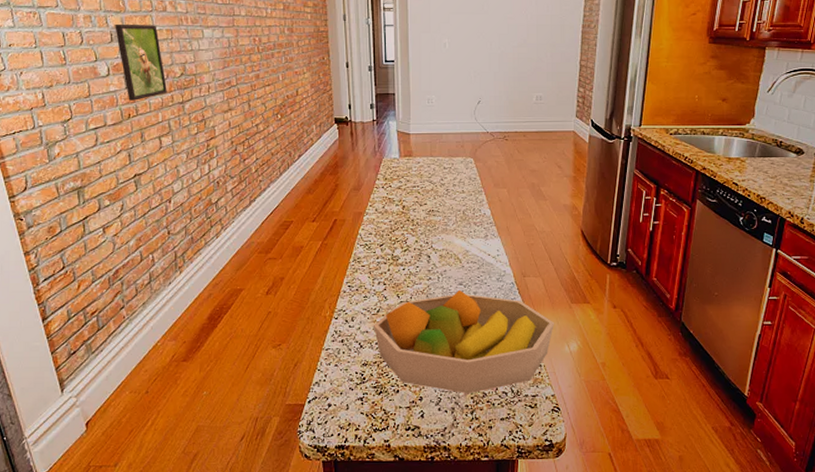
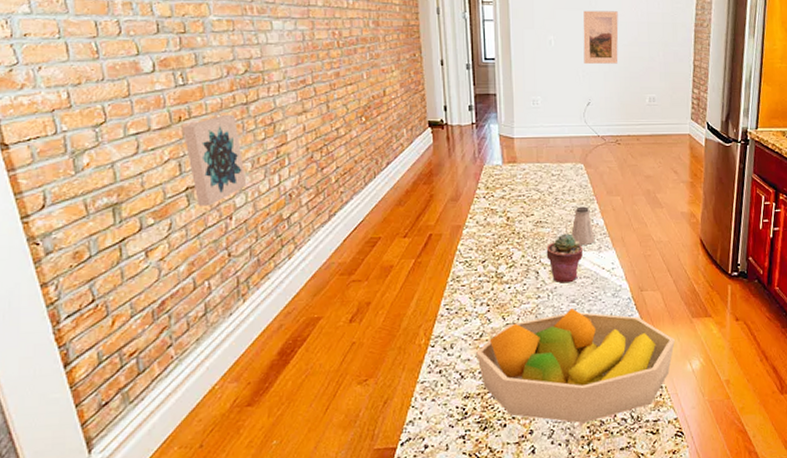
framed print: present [115,24,167,101] -> none [162,12,227,101]
wall art: none [131,112,183,191] -> present [183,114,247,206]
potted succulent: none [437,222,471,267] -> present [546,233,584,284]
saltshaker: none [460,197,482,233] -> present [571,206,595,245]
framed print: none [475,14,509,65] -> present [583,10,619,64]

